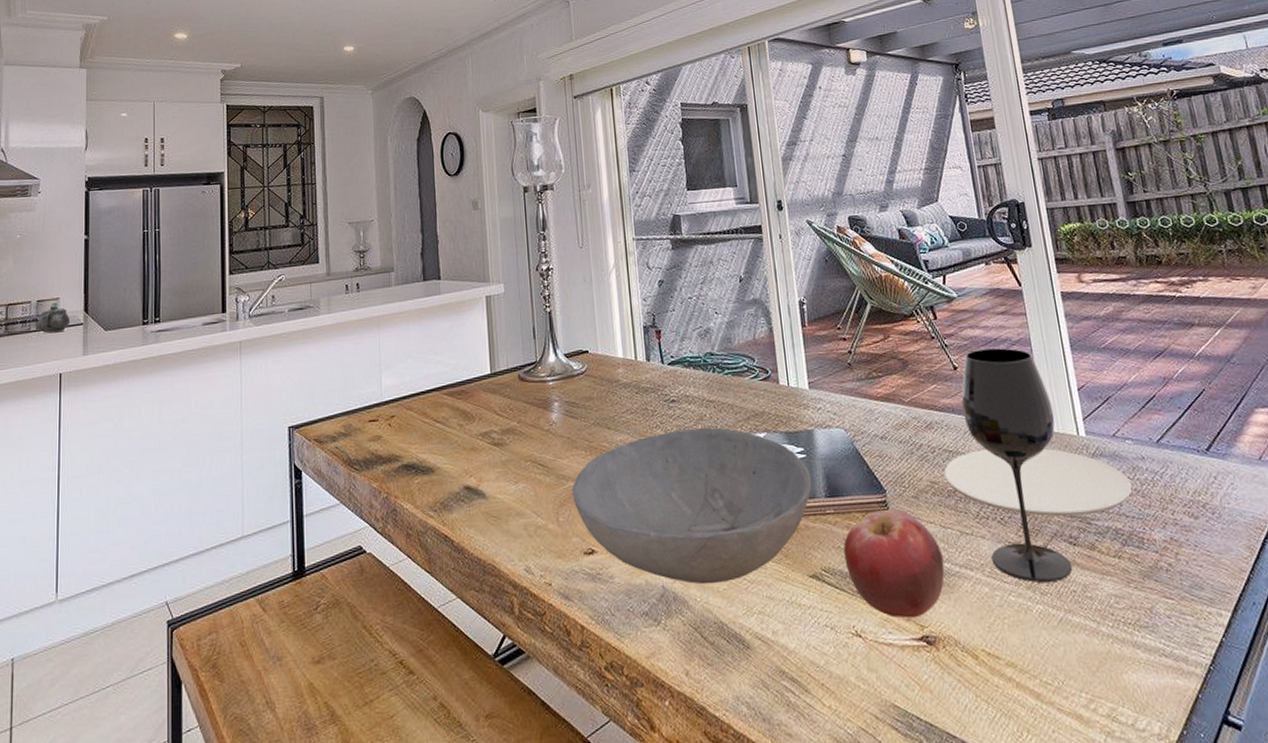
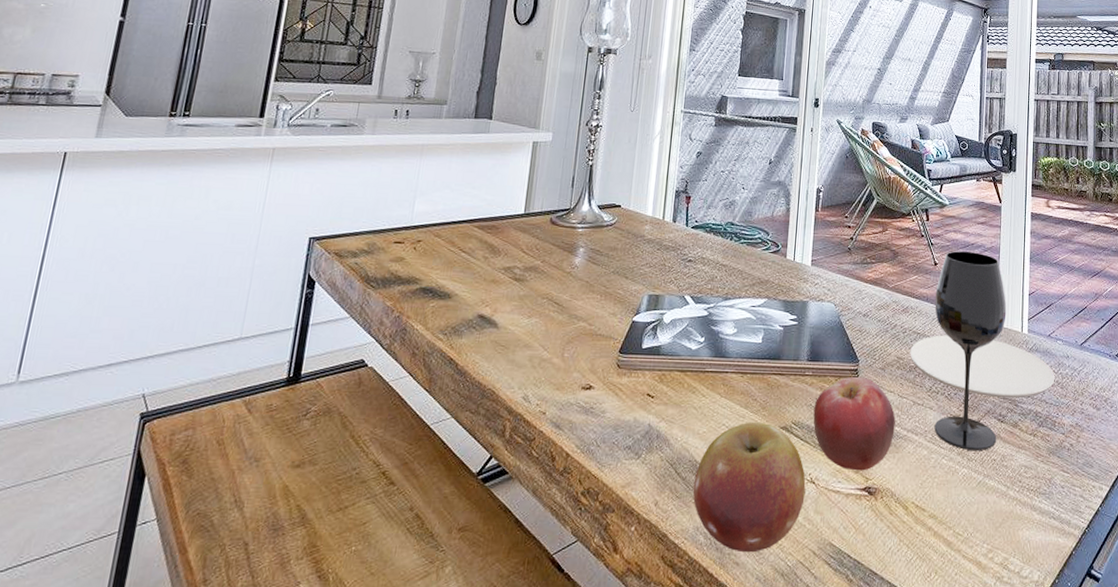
teapot: present [36,305,71,333] -> none [46,82,88,110]
bowl: present [572,427,812,585] -> none [580,287,798,427]
fruit: none [723,573,854,722] -> present [693,423,806,553]

